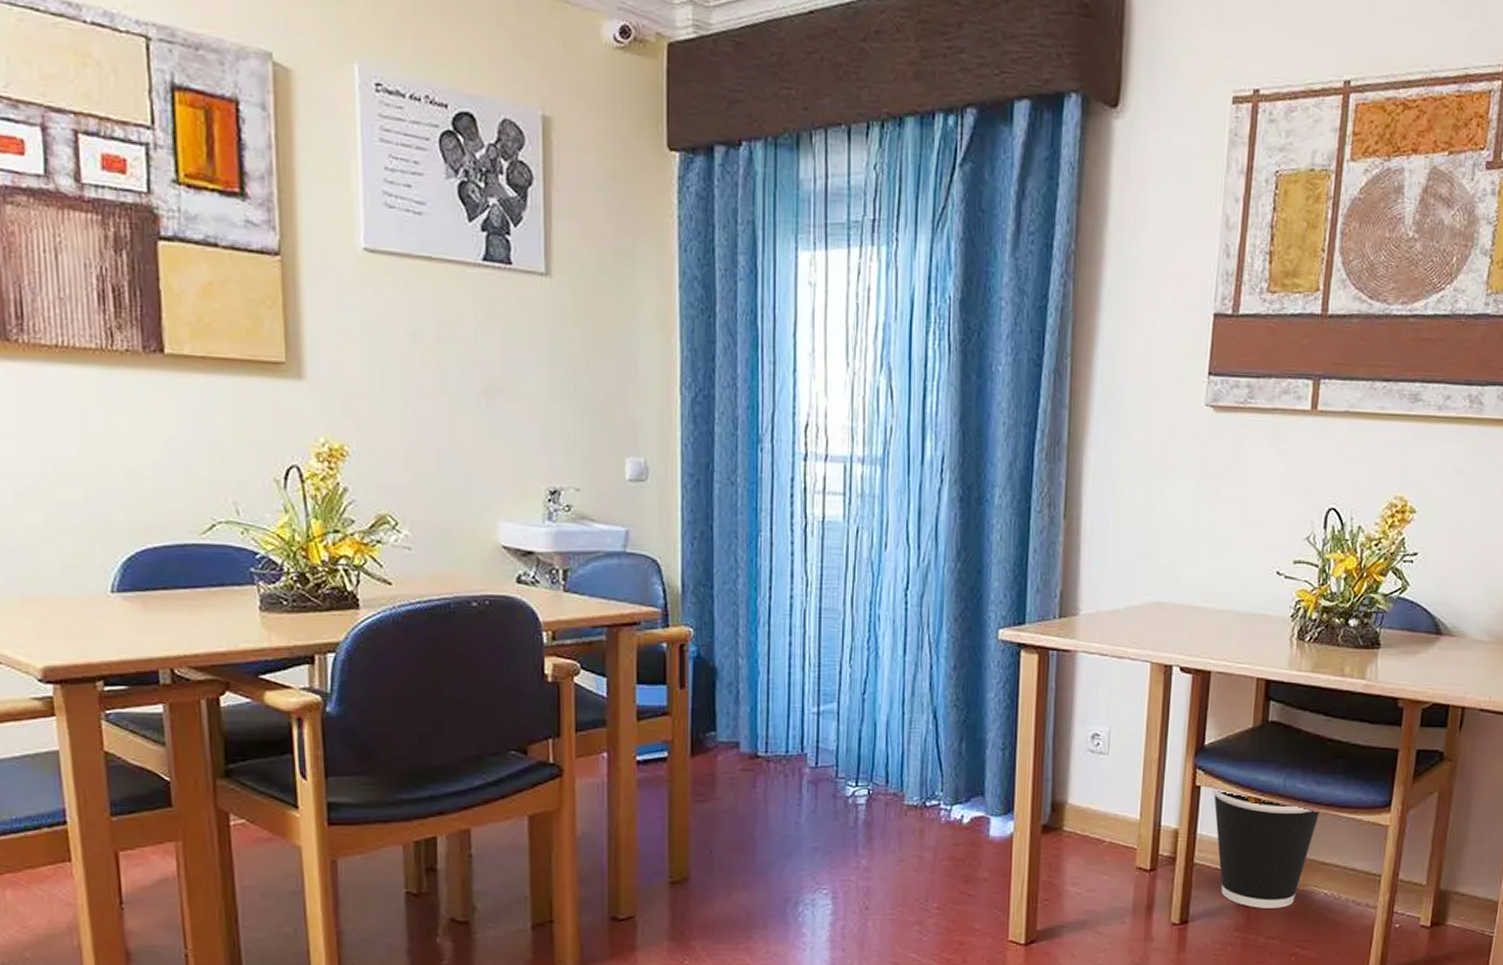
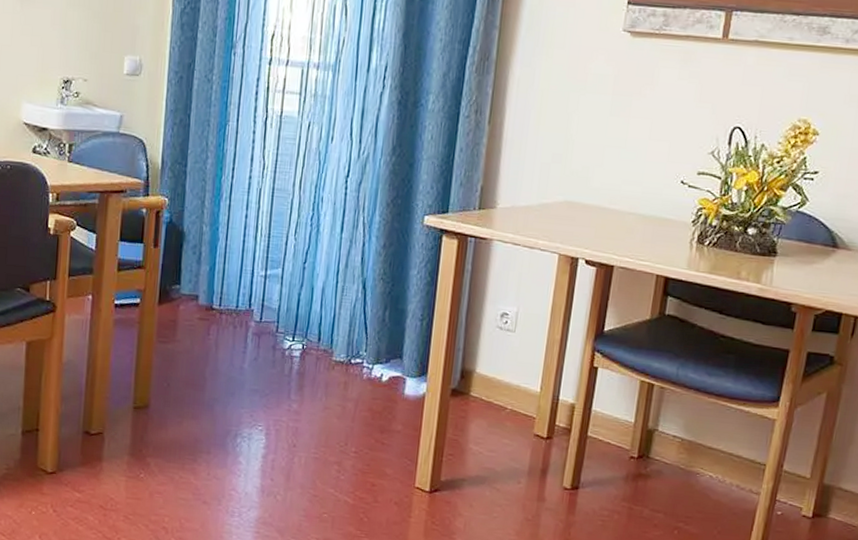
wastebasket: present [1211,790,1320,908] -> none [608,371,710,485]

